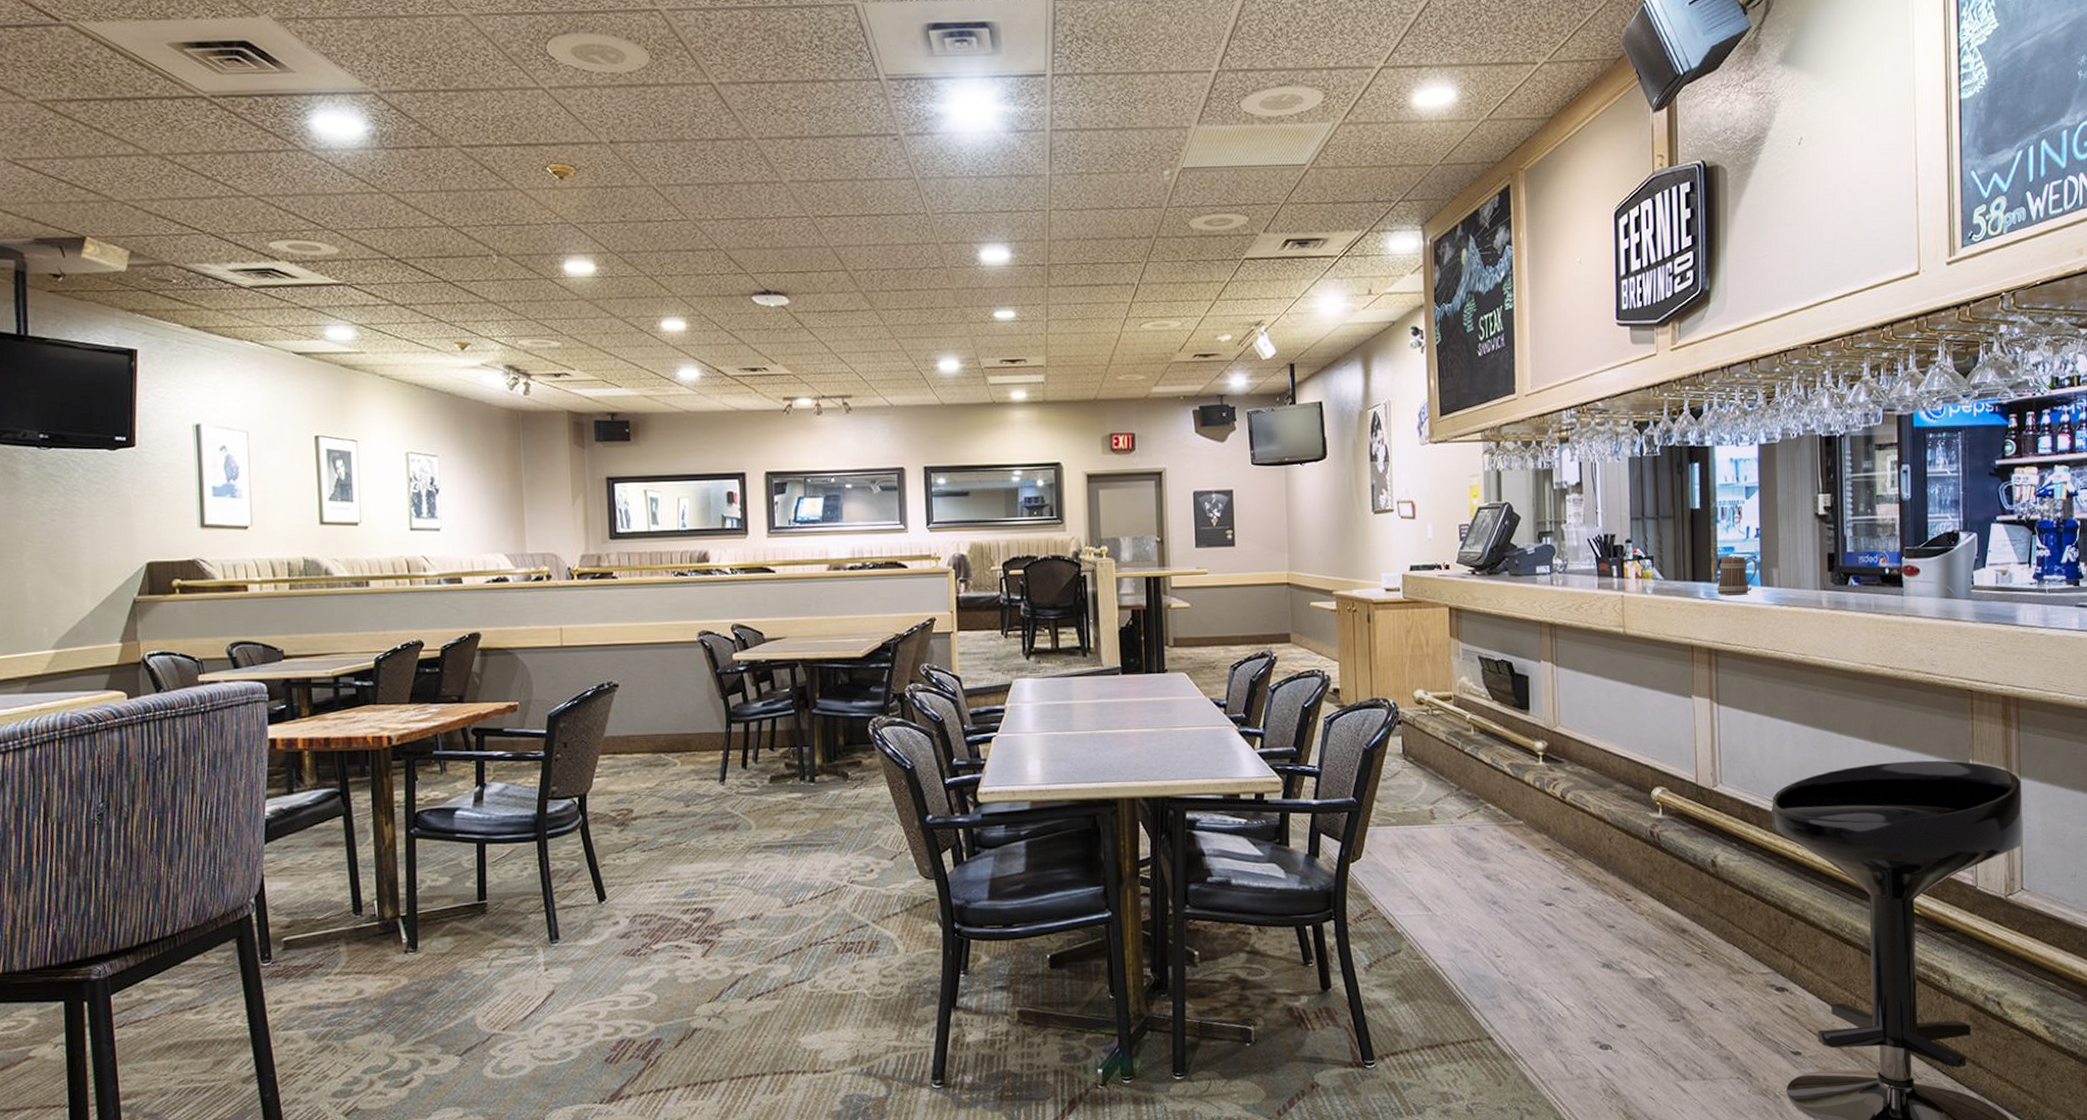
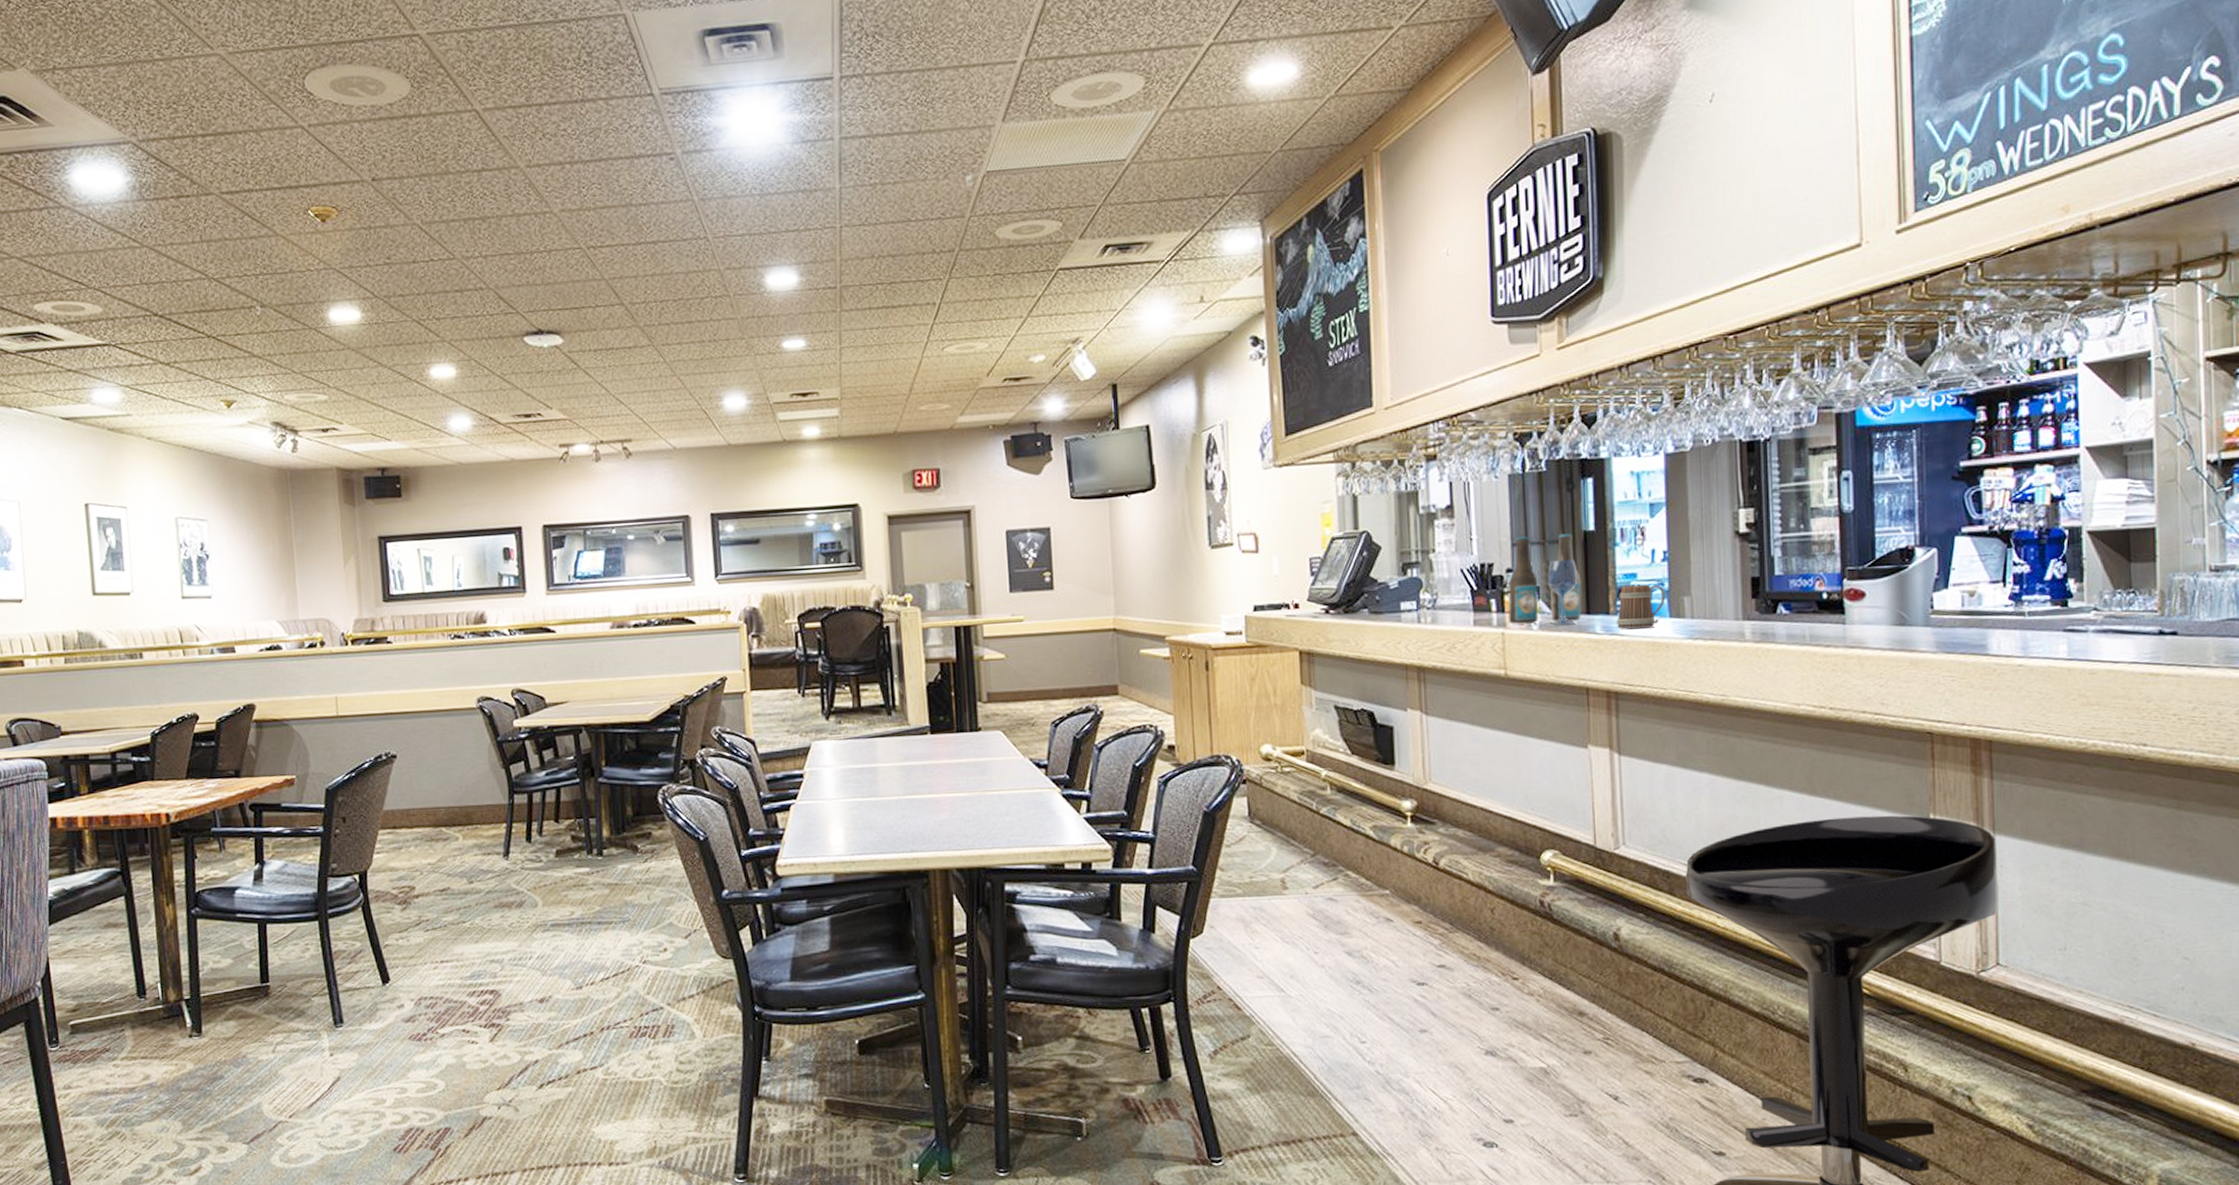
beer bottle: none [1627,510,1688,589] -> present [1508,533,1581,625]
wineglass: none [1660,533,1686,590] -> present [1547,559,1578,625]

